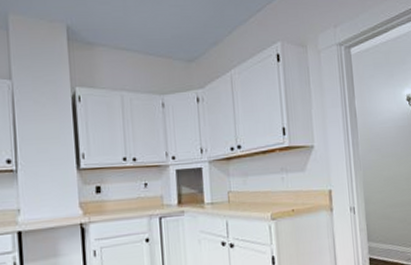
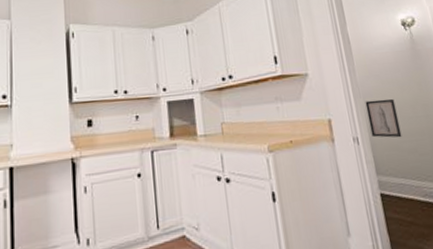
wall art: none [364,171,395,208] -> present [365,98,402,138]

